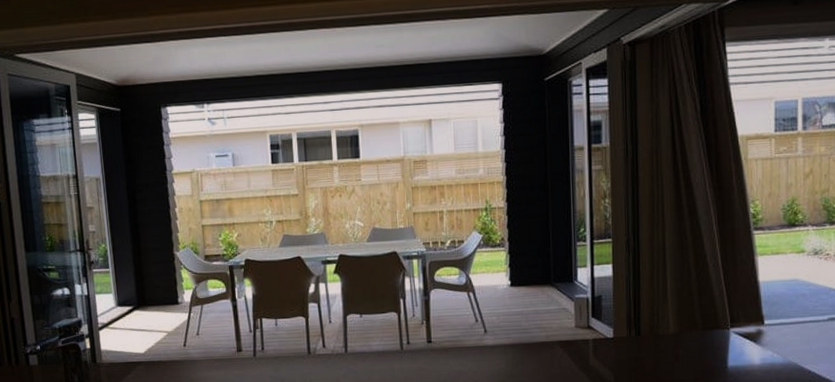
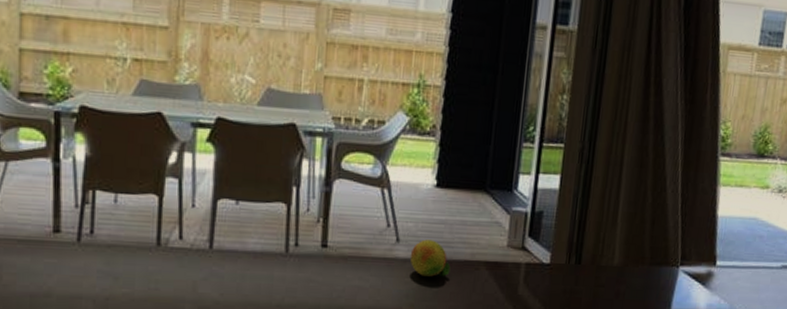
fruit: none [497,328,531,358] -> present [409,239,451,277]

